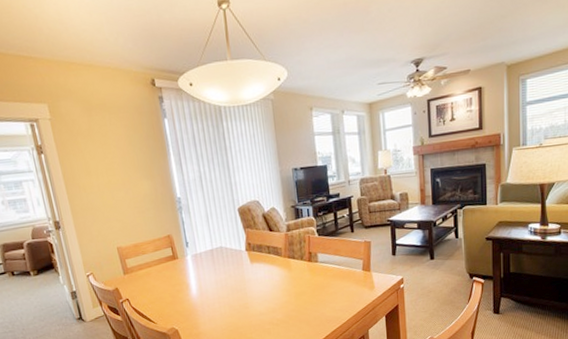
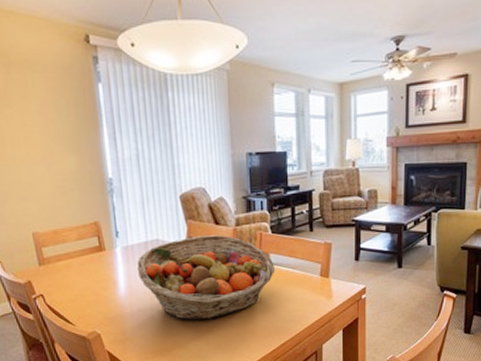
fruit basket: none [205,240,323,315] -> present [137,235,274,321]

